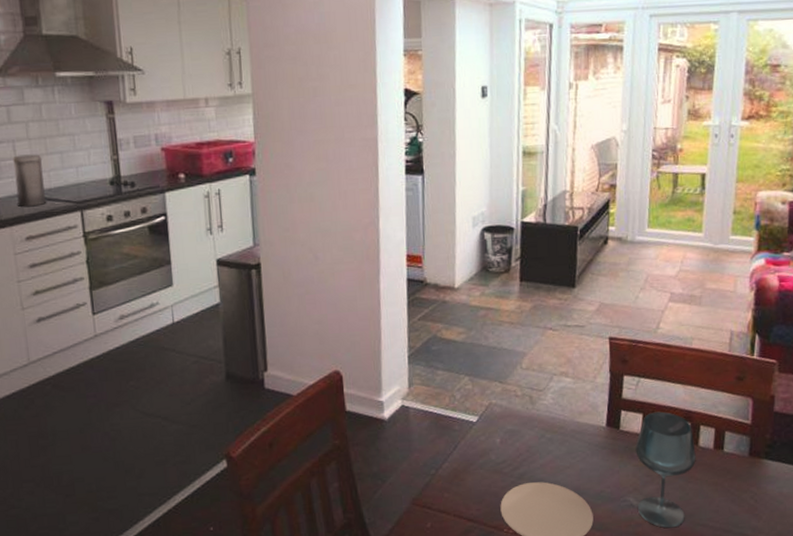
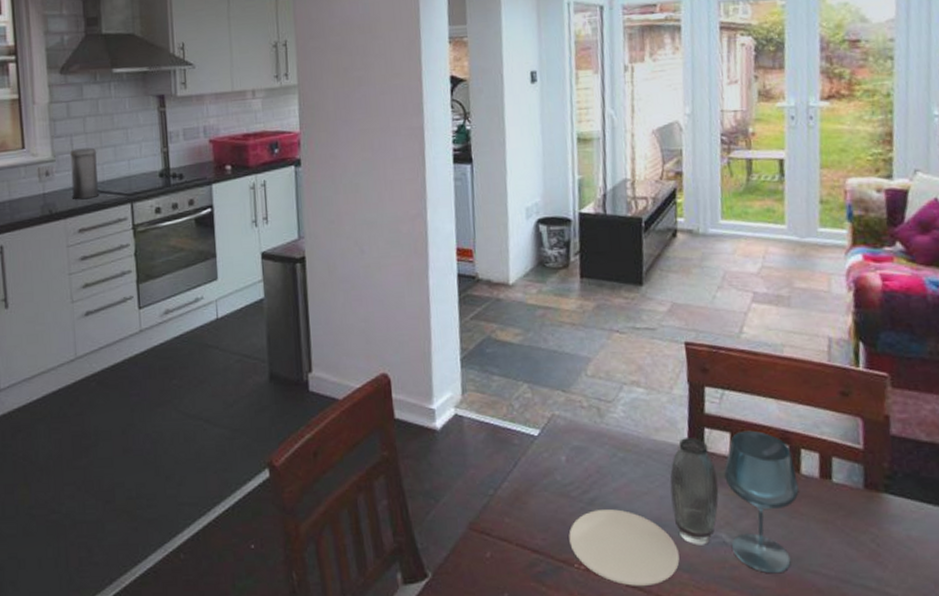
vase: none [589,419,630,509] -> present [669,437,719,546]

